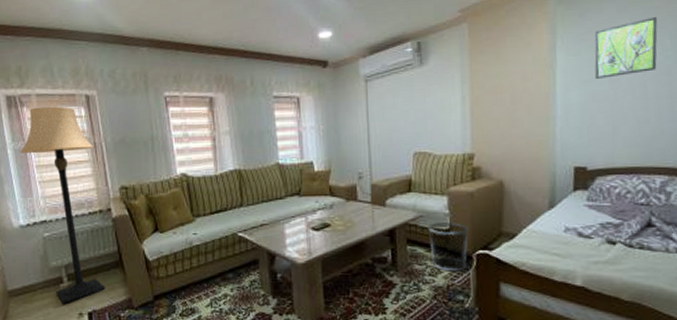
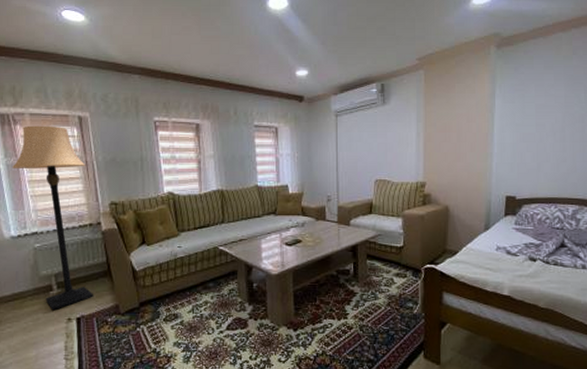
waste bin: present [427,222,468,272] -> none [384,241,418,283]
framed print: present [594,17,658,79] -> none [524,74,575,123]

